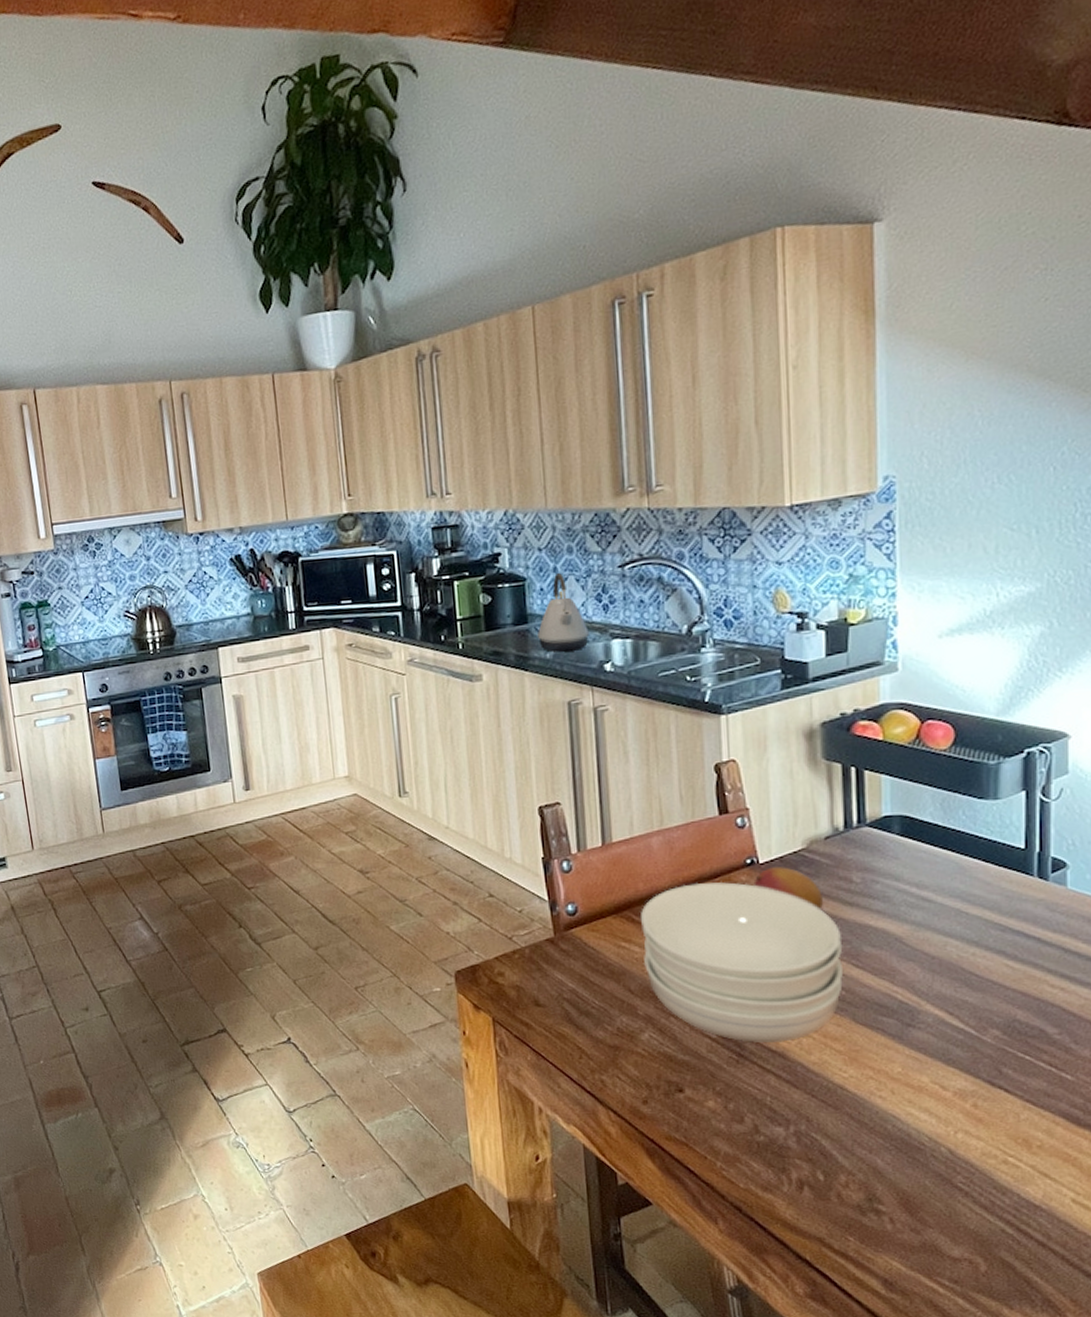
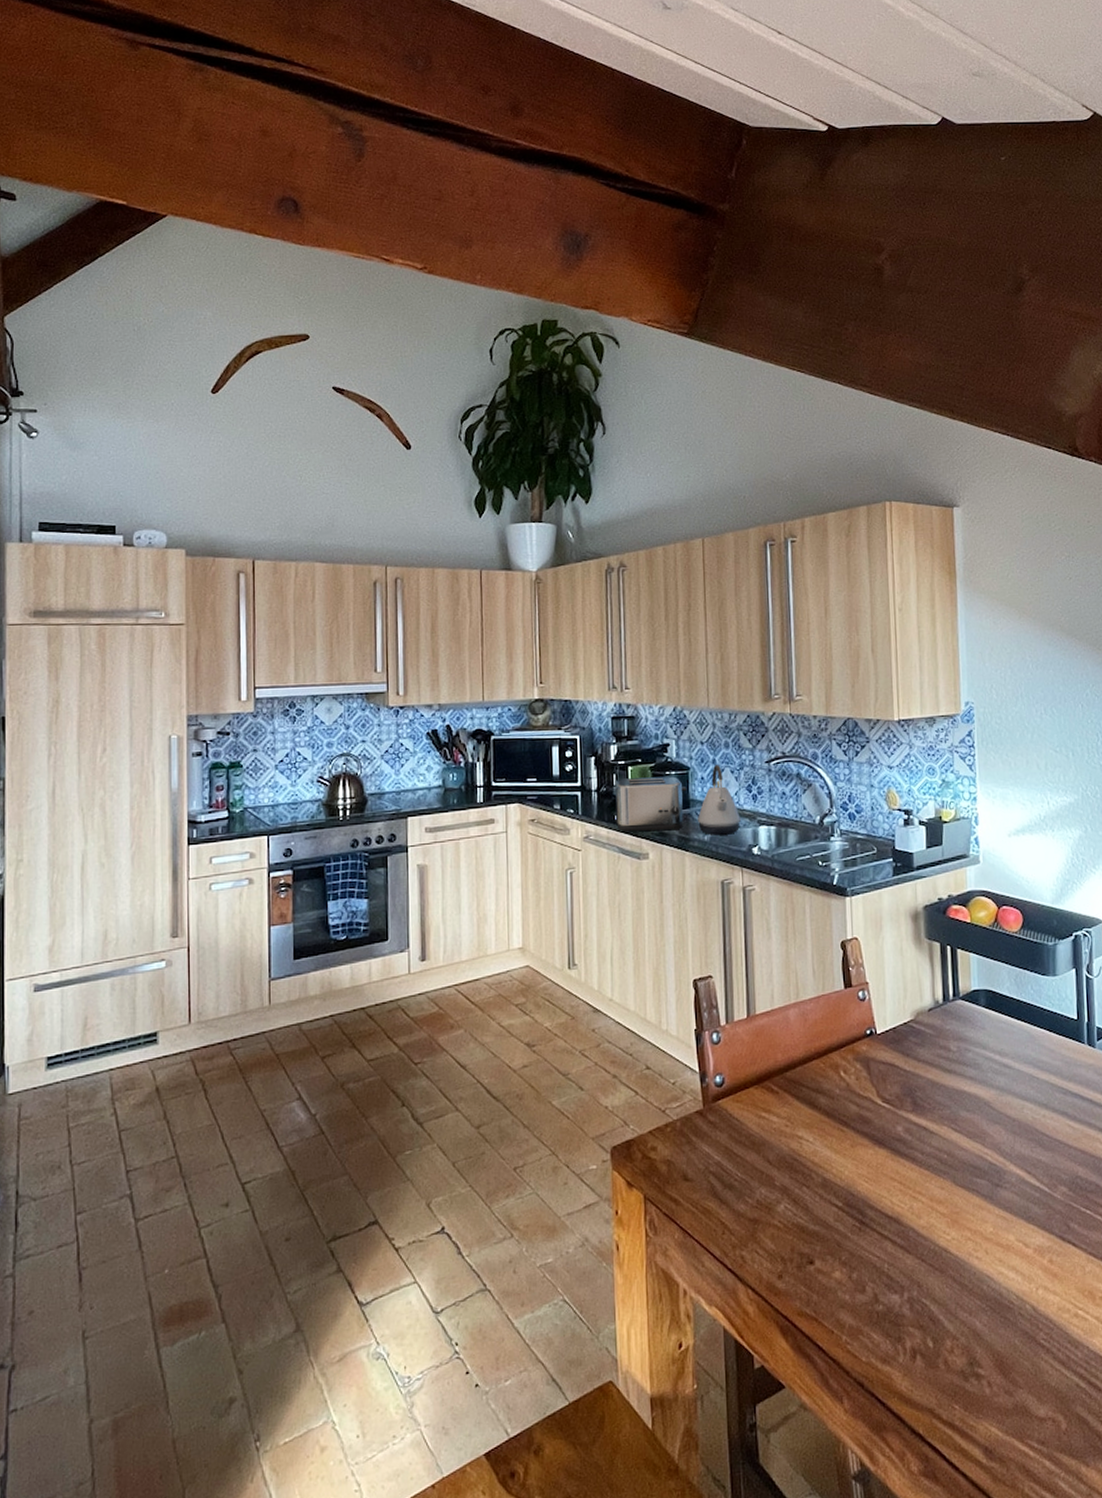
toaster: none [439,589,524,654] -> present [615,776,687,833]
bowl: present [639,881,844,1044] -> none [778,1051,945,1210]
fruit: present [753,867,823,909] -> none [872,1037,928,1077]

